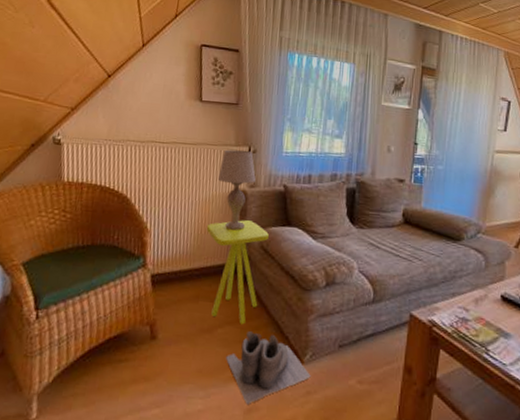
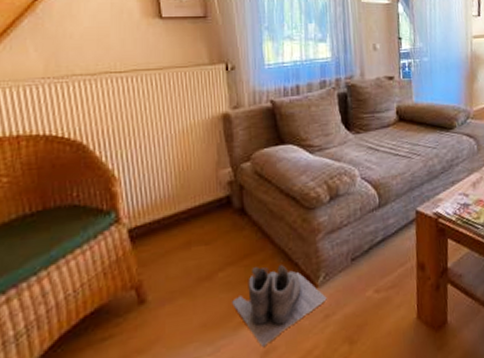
side table: present [206,220,269,325] -> none [188,146,262,262]
table lamp: present [218,149,256,231] -> none [195,68,238,160]

